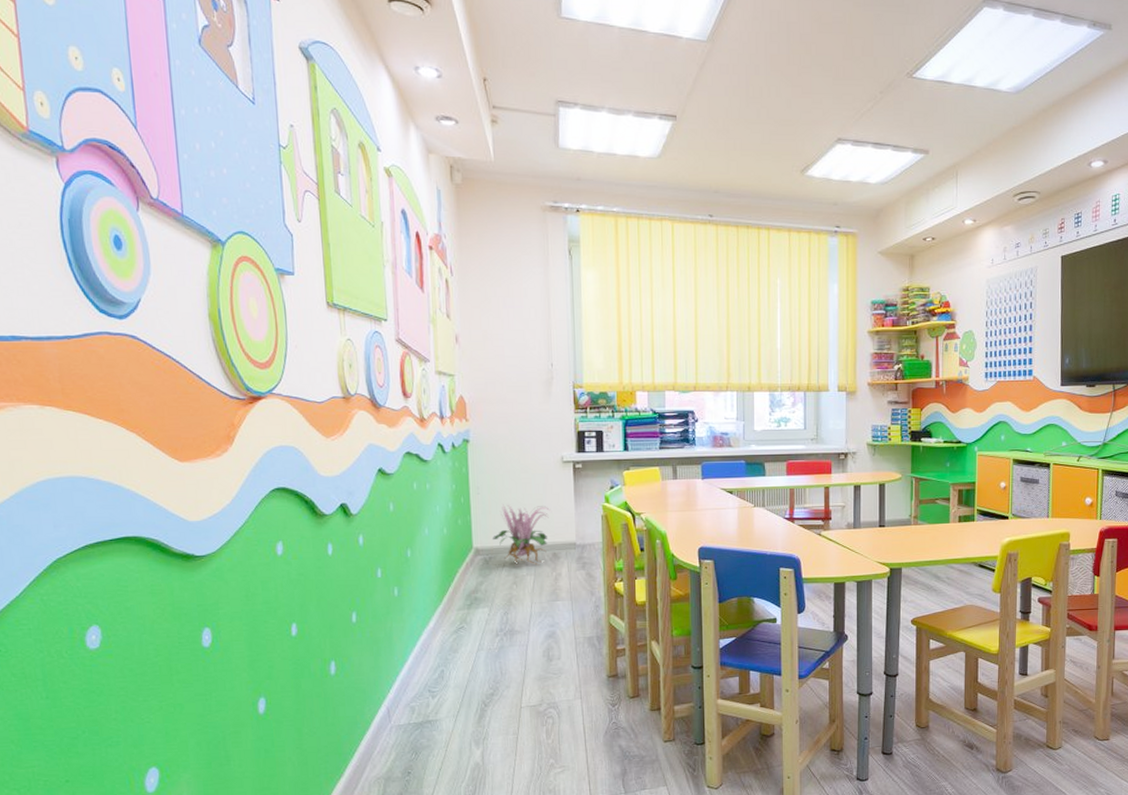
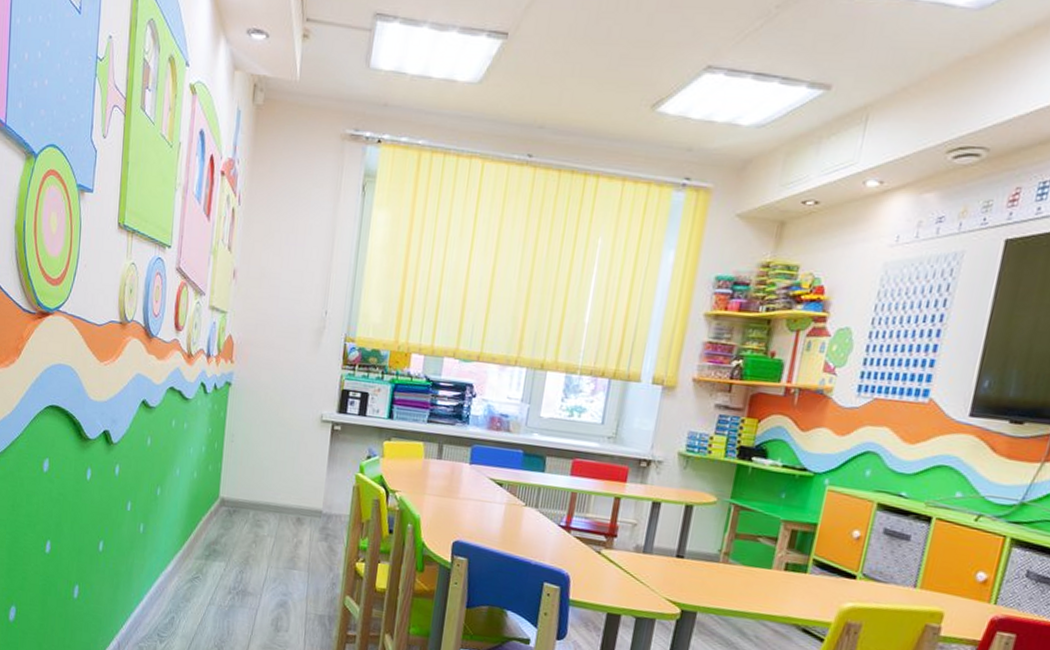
decorative plant: present [493,504,551,565] -> none [240,456,302,528]

